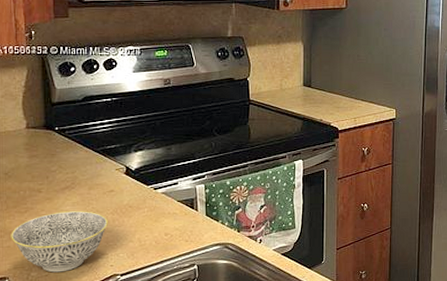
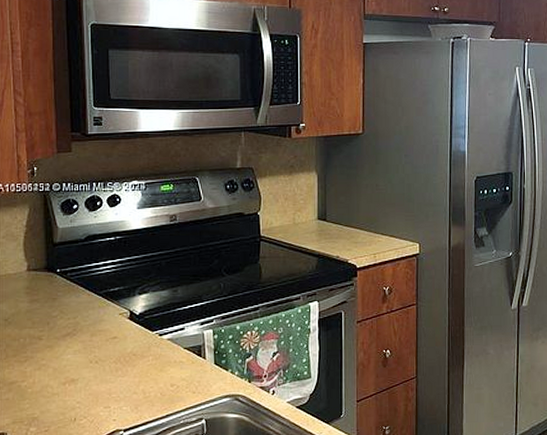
bowl: present [11,211,108,273] -> none [10,360,110,428]

